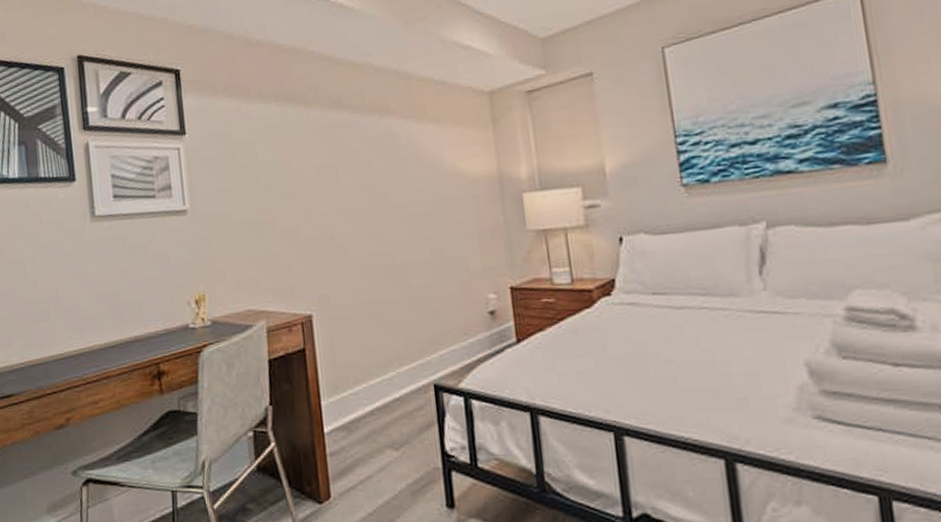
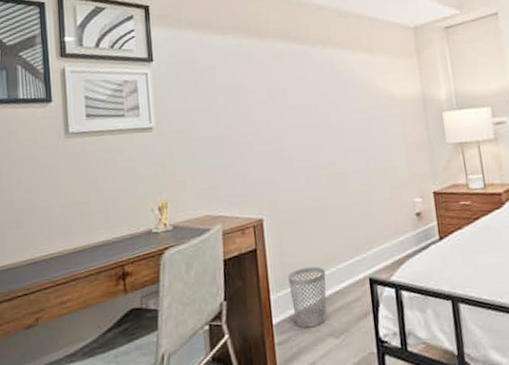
wastebasket: none [341,369,386,438] -> present [288,266,327,328]

